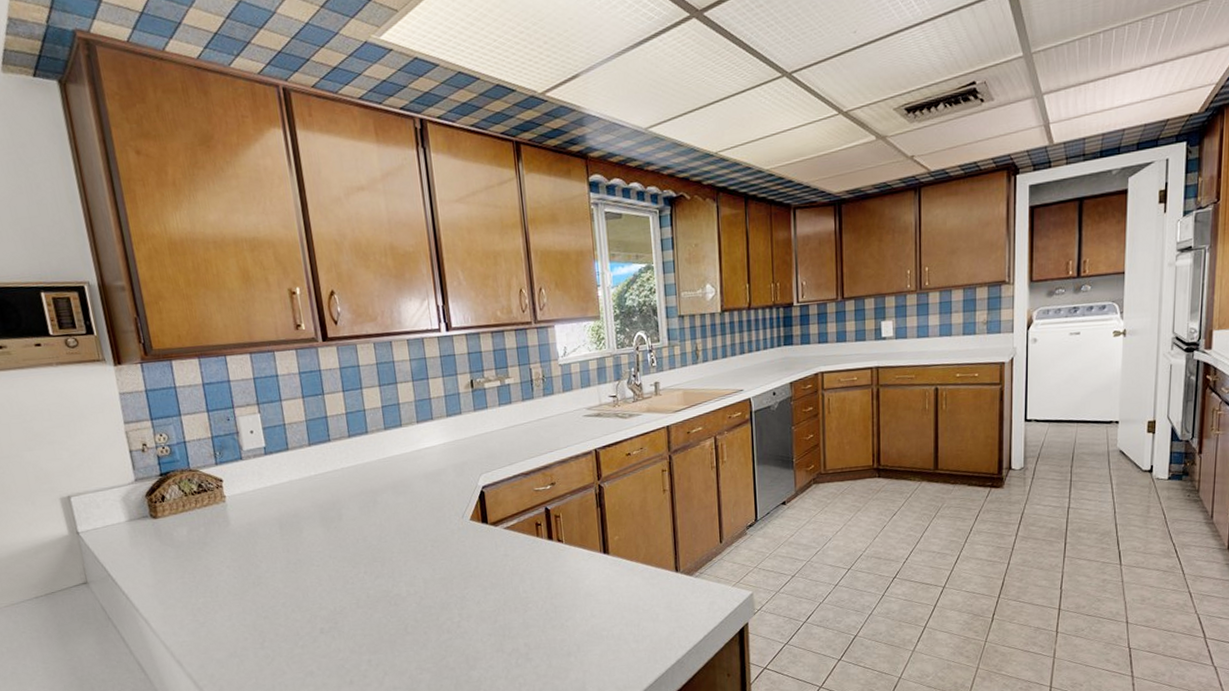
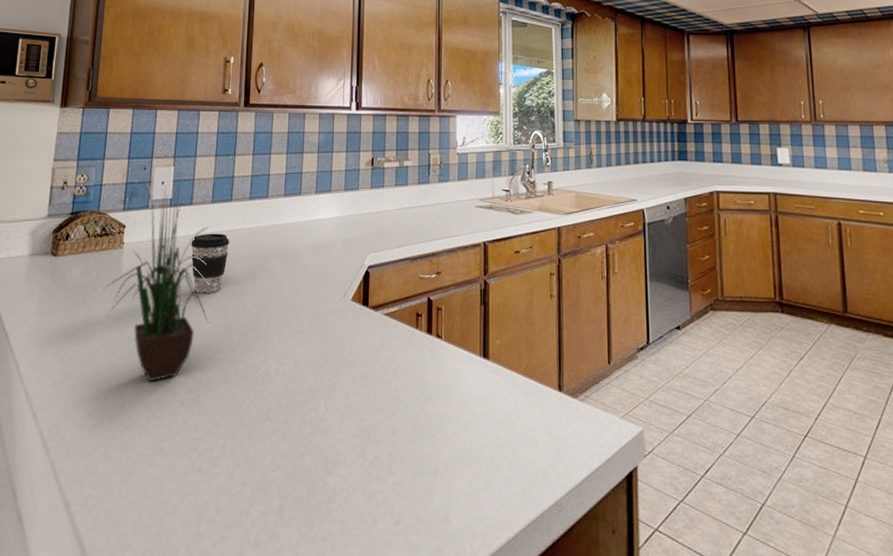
potted plant: none [215,423,332,619] -> present [102,176,211,382]
coffee cup: none [296,474,338,534] -> present [191,233,230,294]

